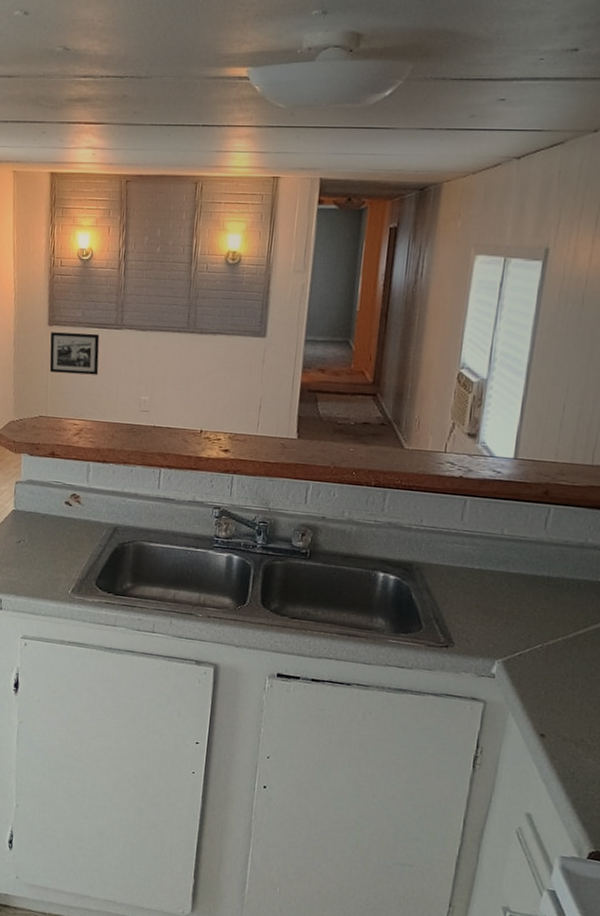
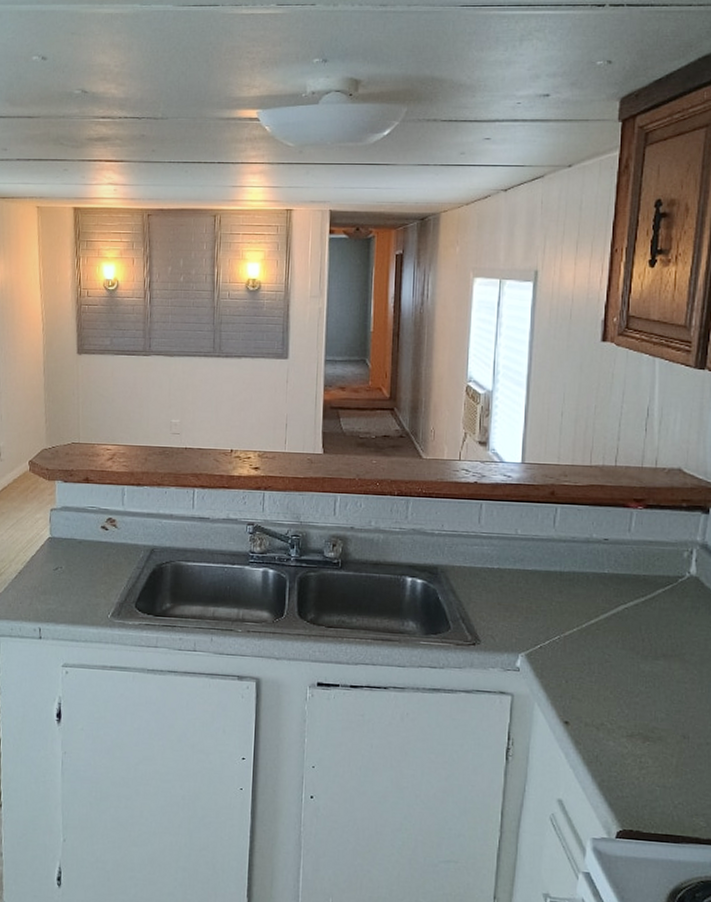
picture frame: present [49,332,100,375] -> none [79,360,129,401]

